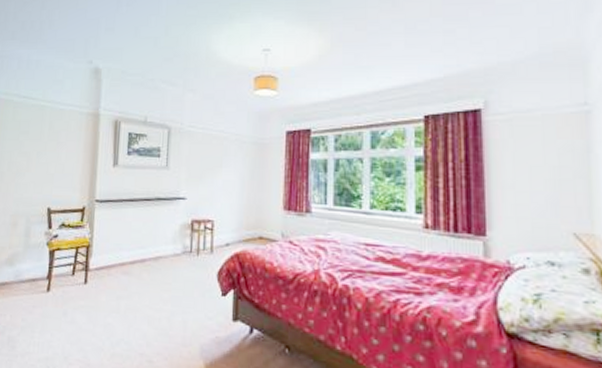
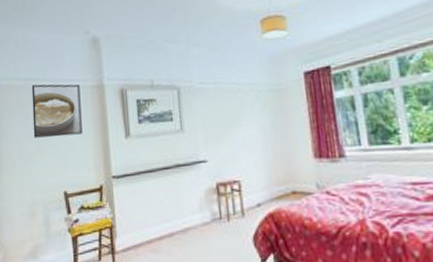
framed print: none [25,104,77,156] -> present [31,84,82,138]

